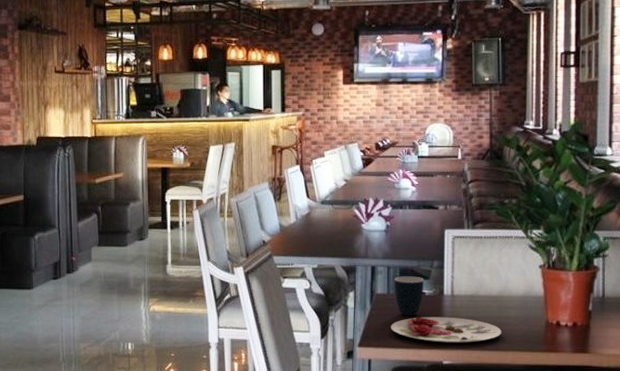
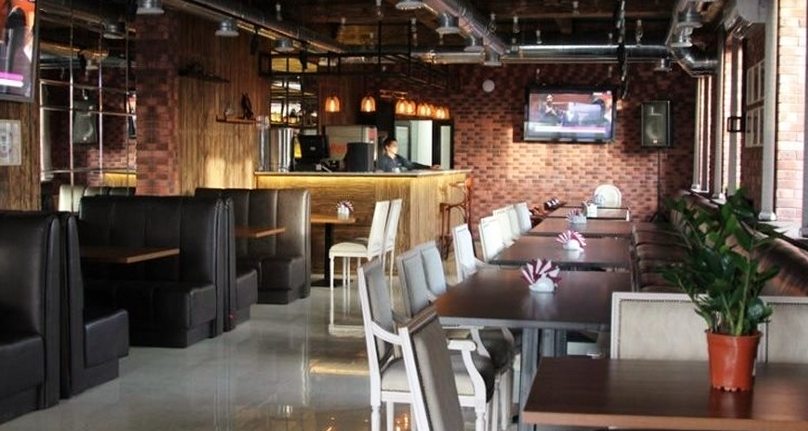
plate: present [390,317,502,343] -> none [556,381,667,408]
mug: present [394,276,424,316] -> none [561,339,591,380]

